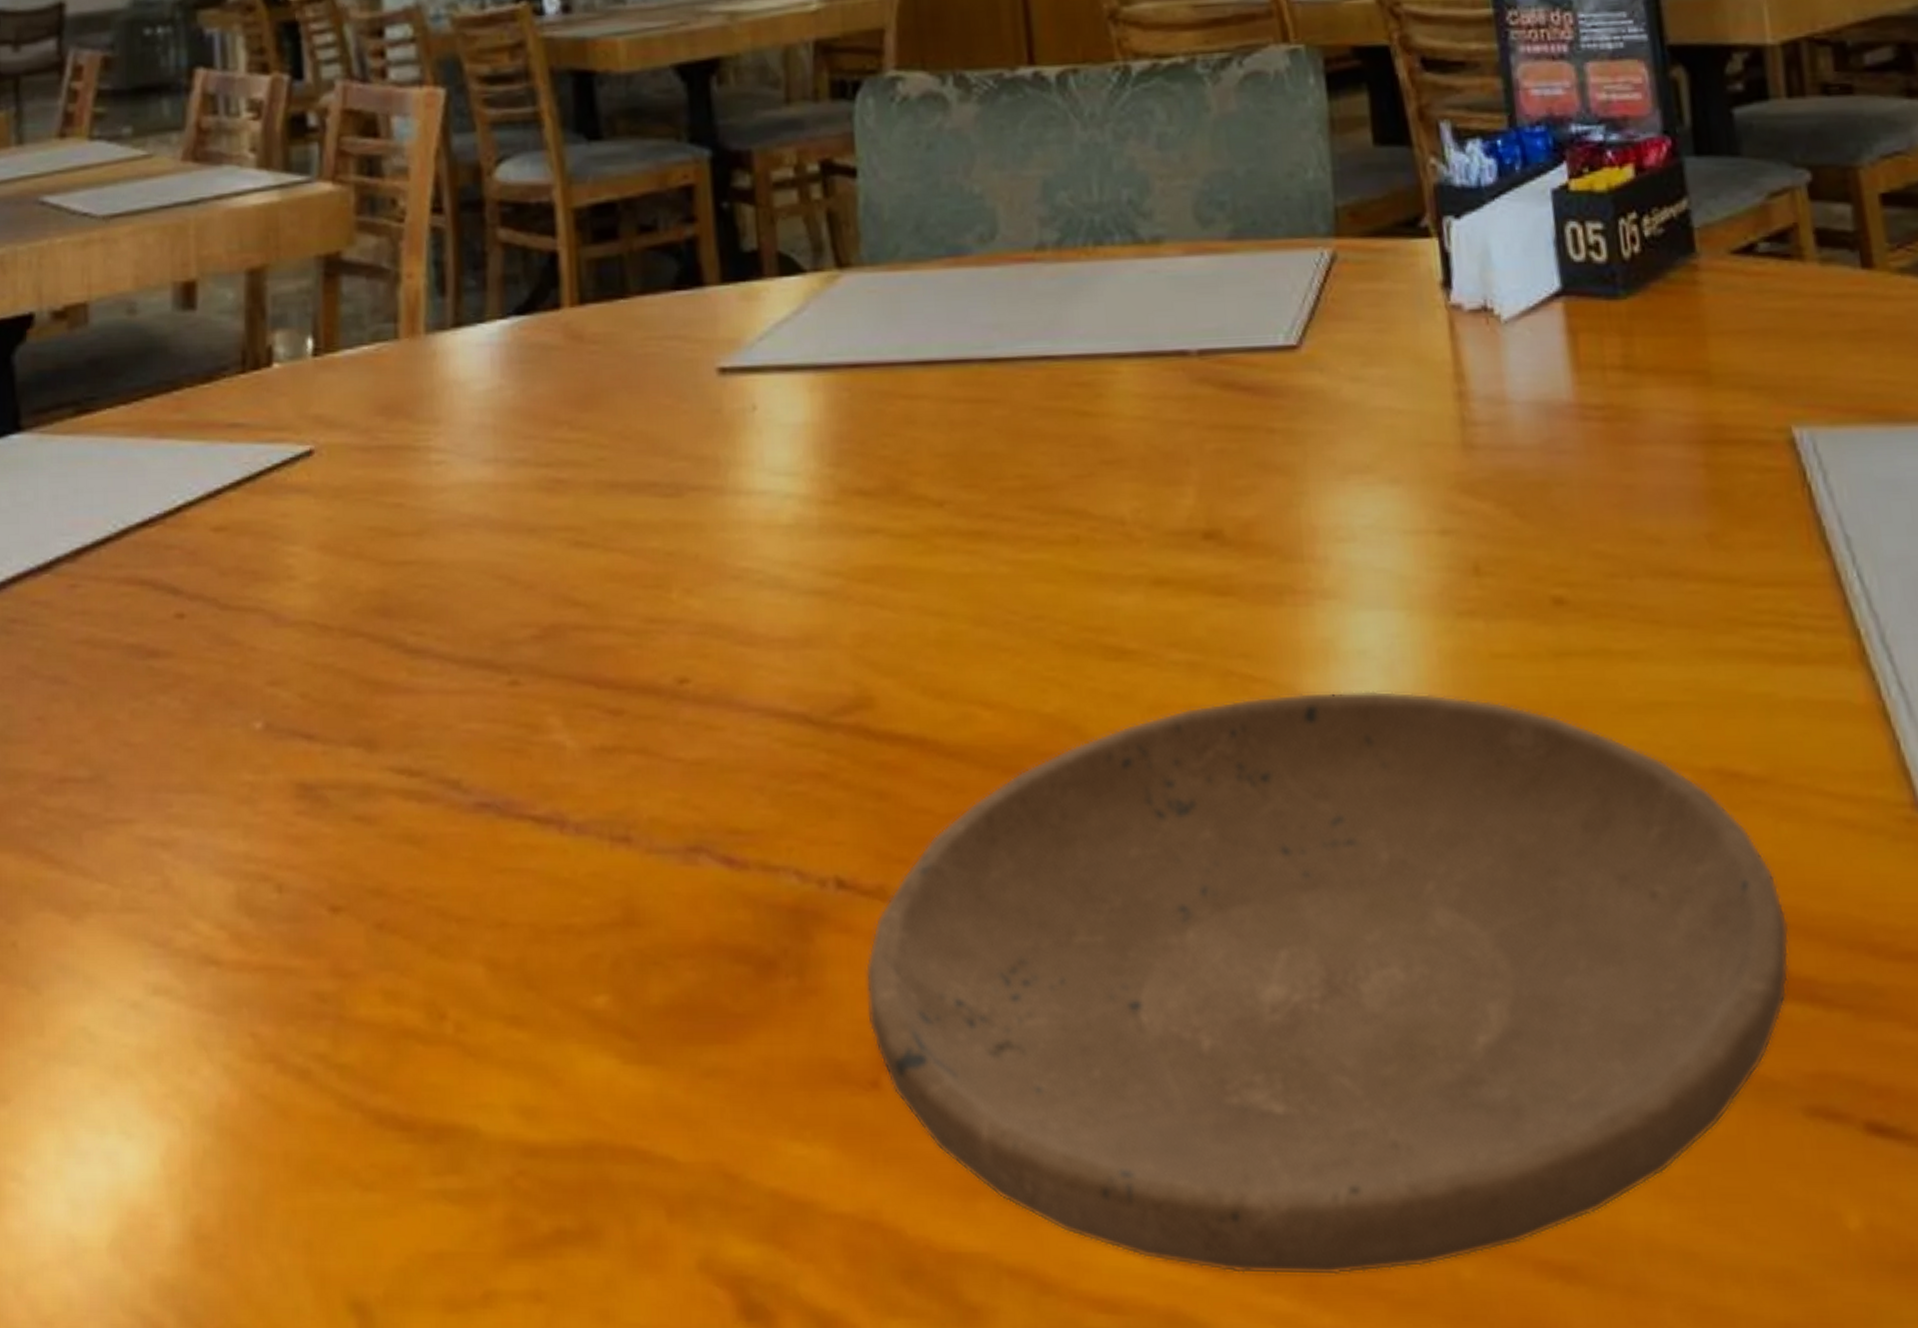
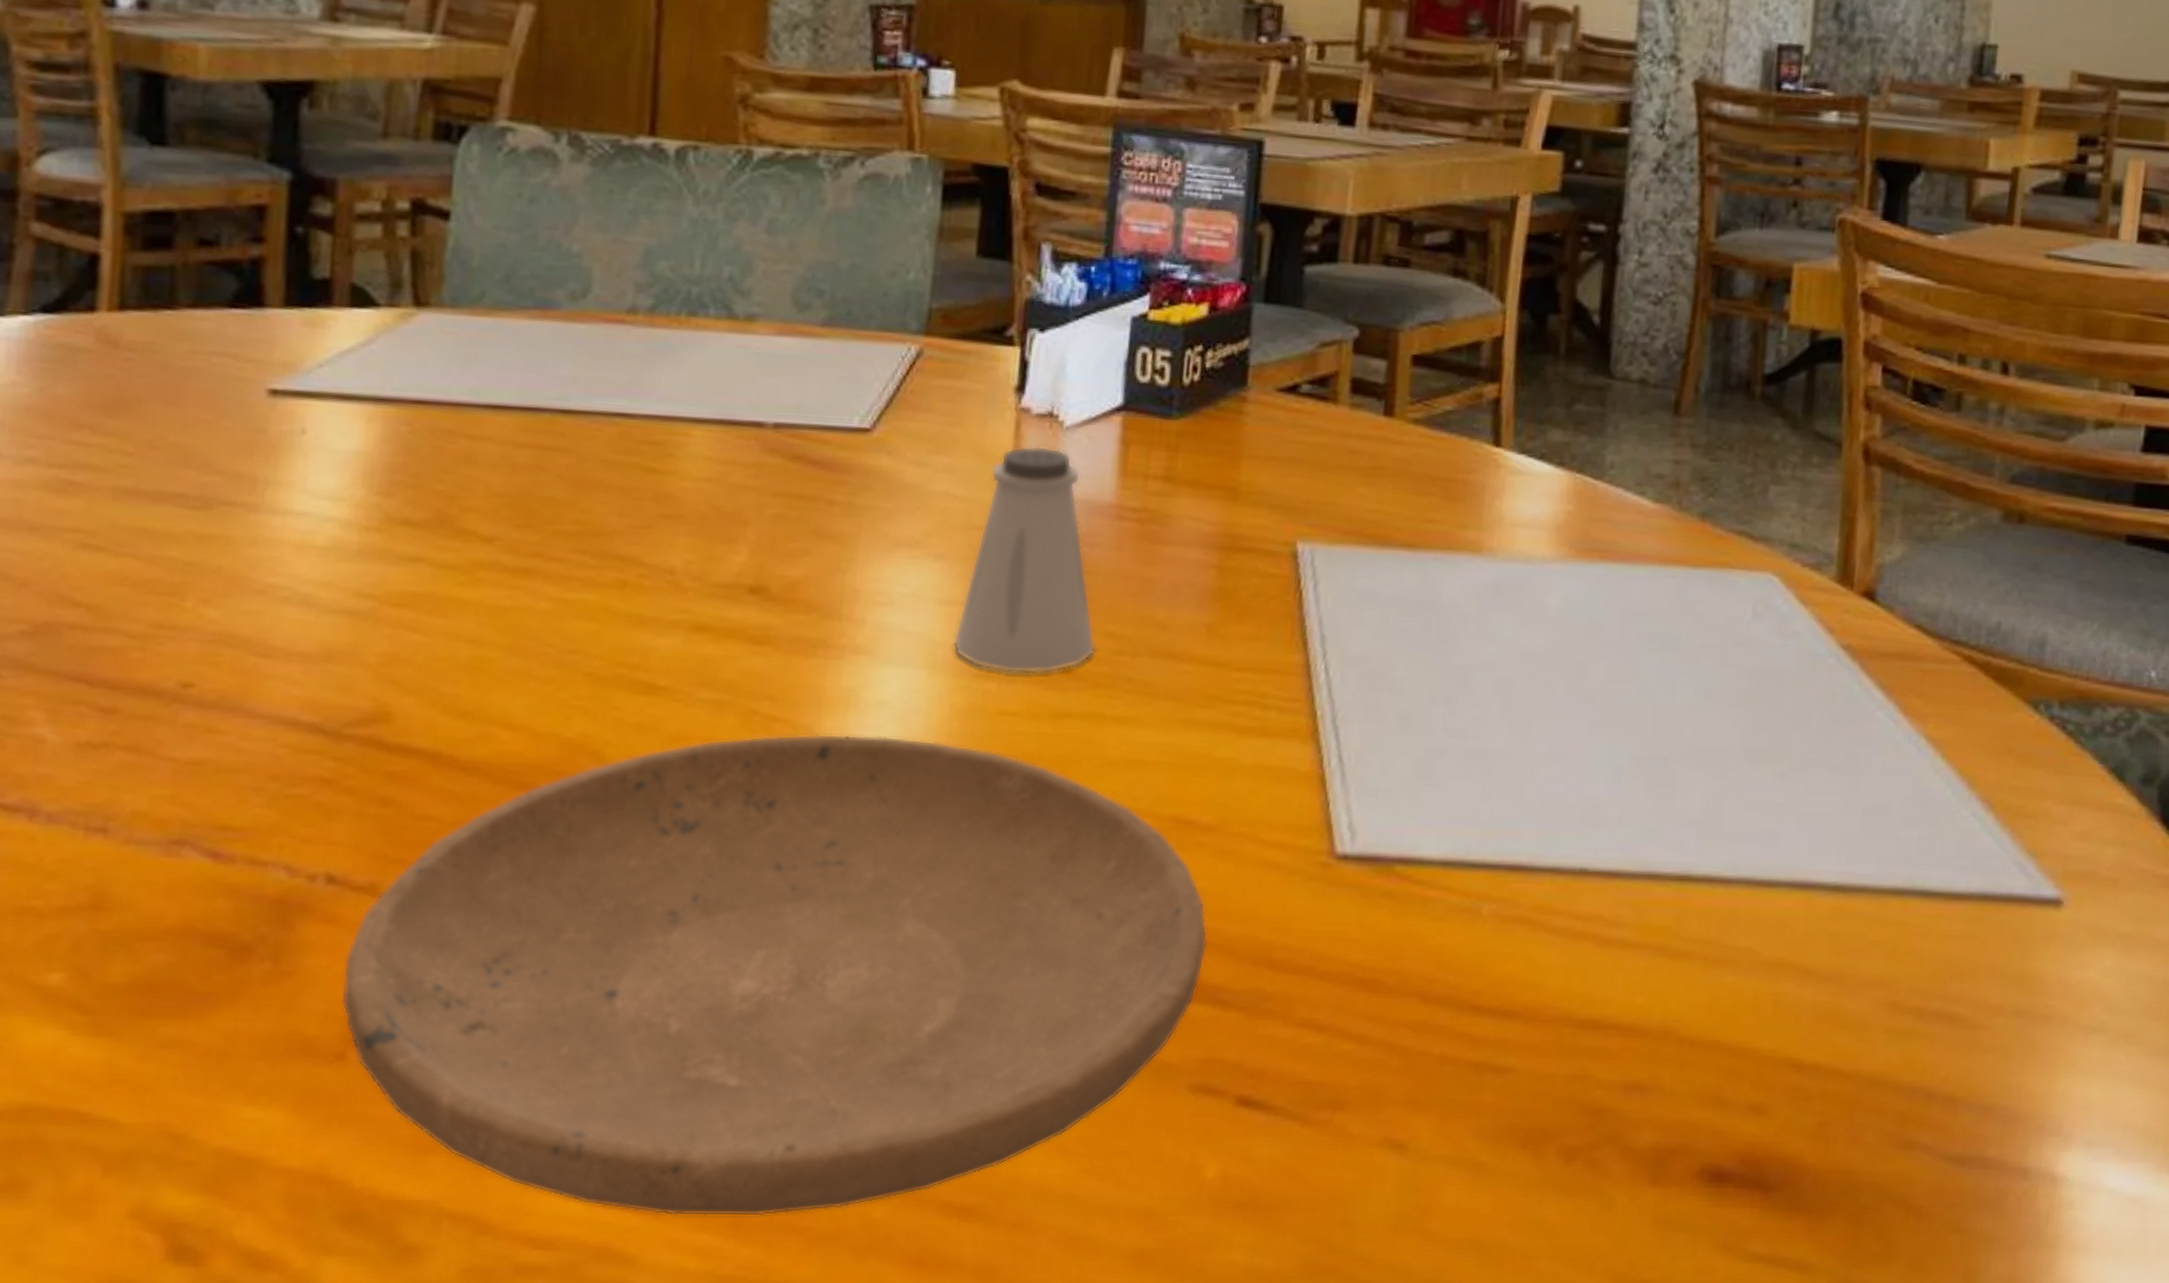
saltshaker: none [1426,344,1587,609] -> present [953,445,1096,674]

